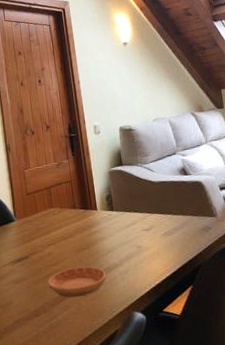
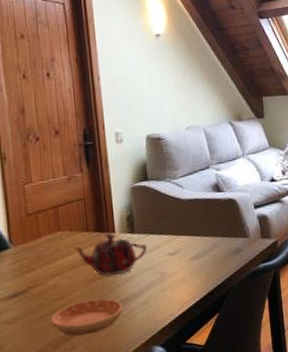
teapot: none [63,210,125,248] -> present [73,232,147,277]

